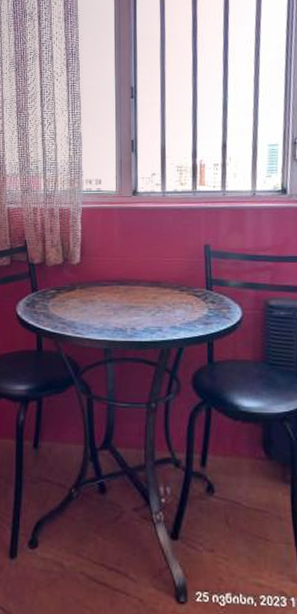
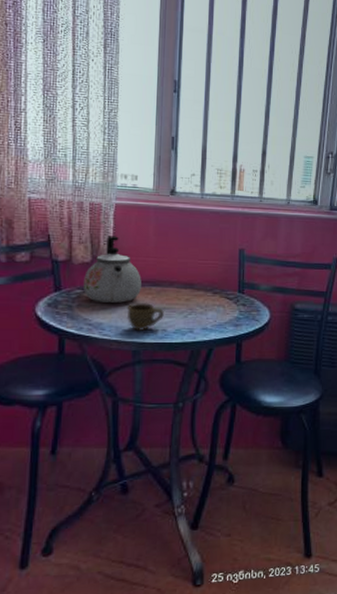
kettle: none [57,238,109,302] -> present [84,236,141,303]
cup: none [97,301,132,330] -> present [126,302,164,332]

